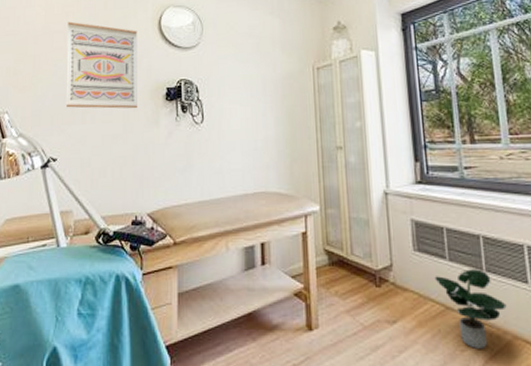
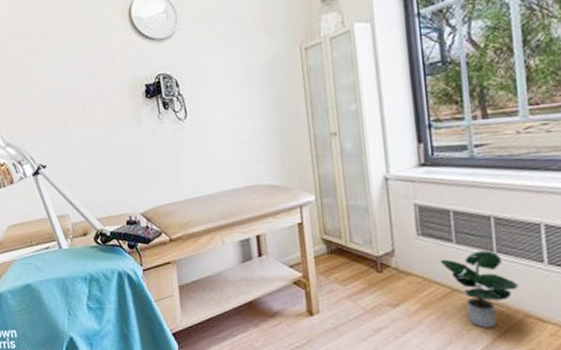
wall art: present [65,21,138,109] -> none [35,21,119,114]

